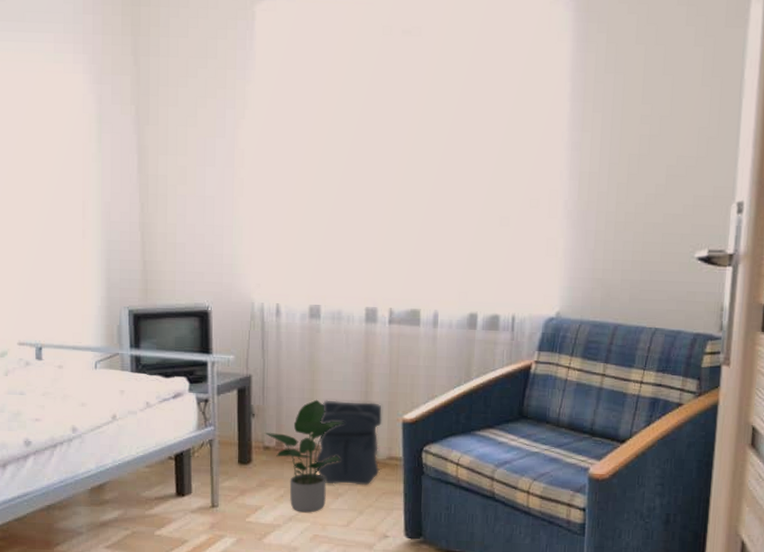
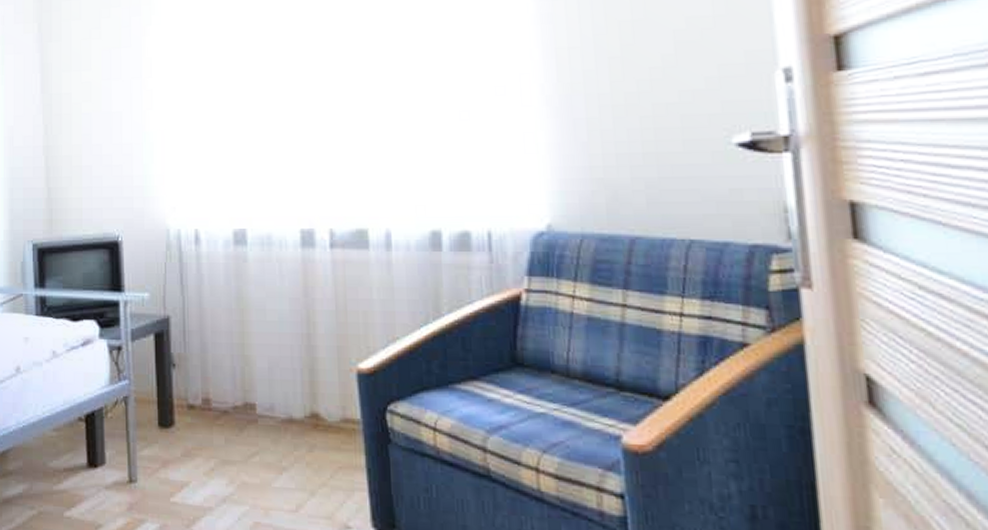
potted plant: present [264,399,344,513] -> none [187,345,284,492]
backpack: present [315,400,382,485] -> none [251,345,333,456]

